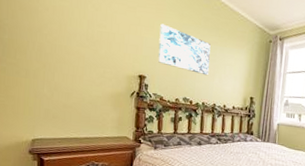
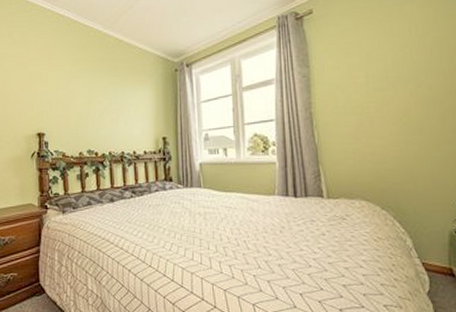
wall art: present [158,23,211,76] -> none [54,74,112,121]

